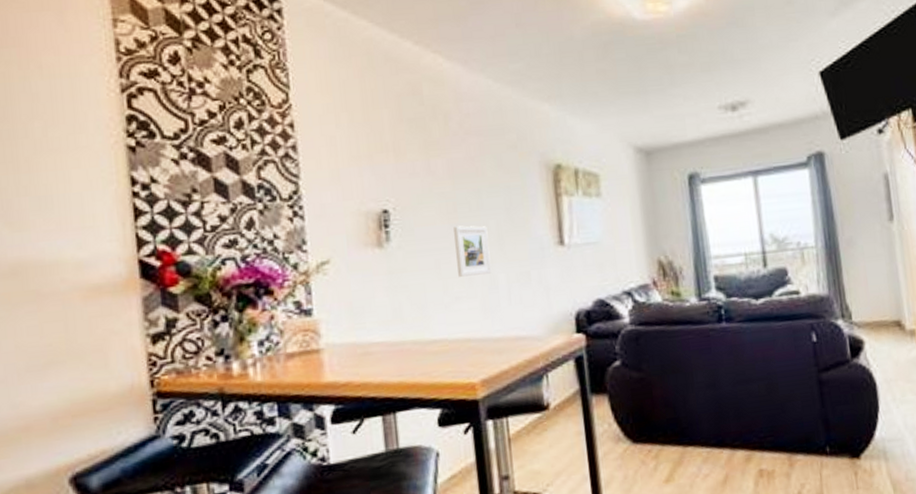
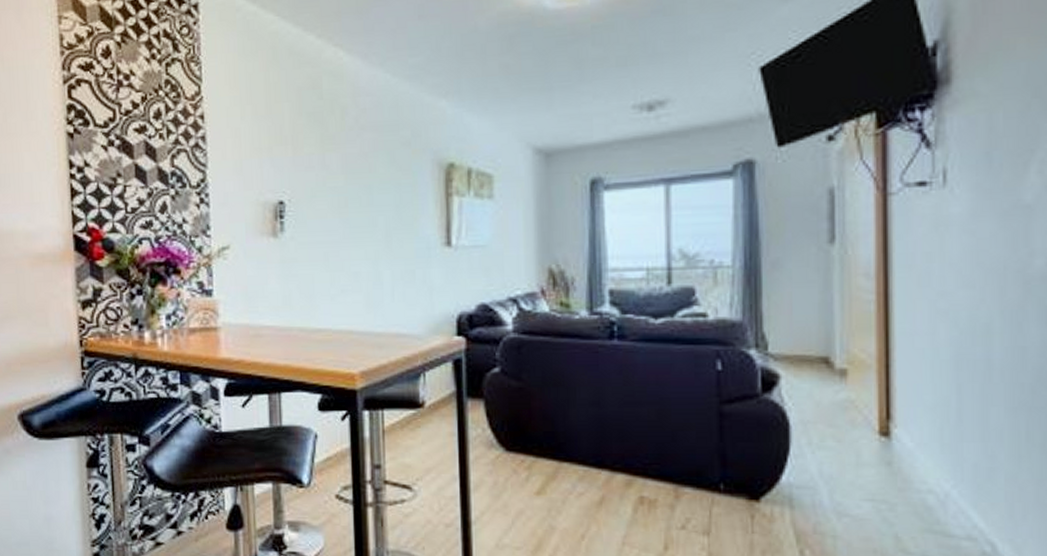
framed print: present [453,225,492,277] -> none [344,220,377,271]

